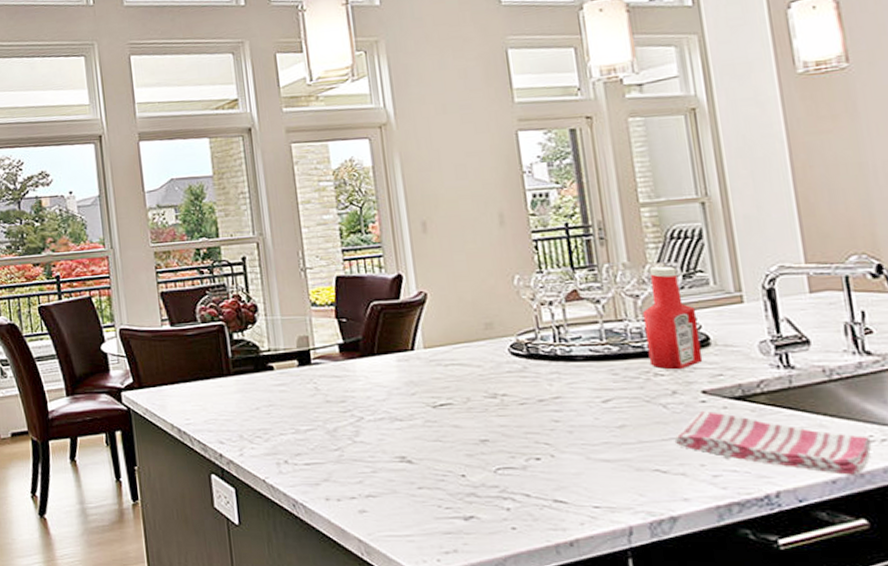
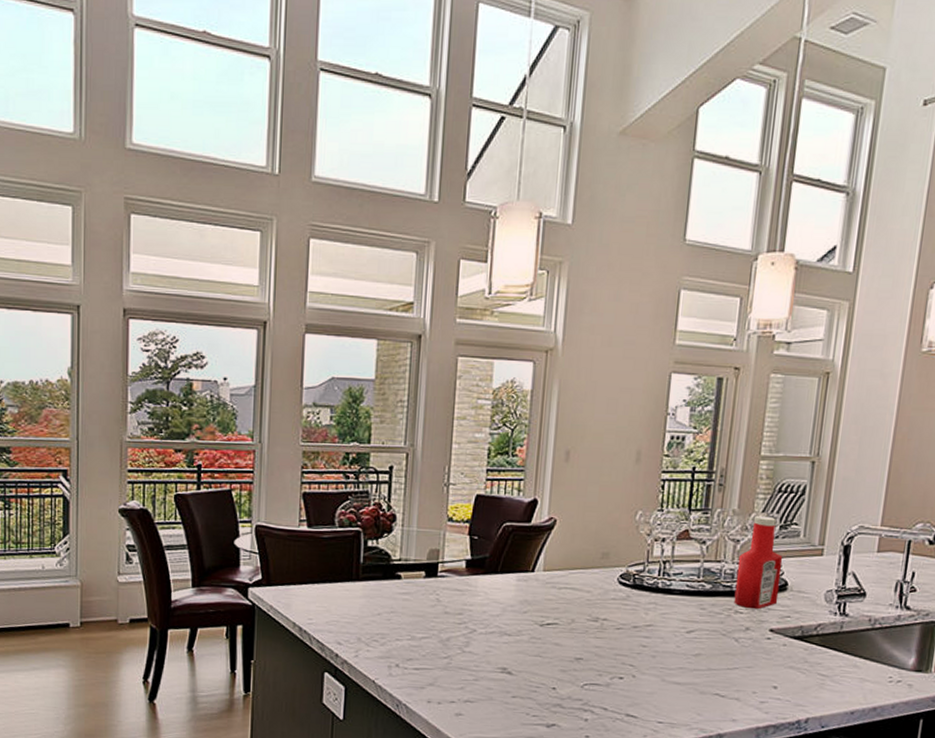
dish towel: present [674,411,872,475] -> none [737,647,890,708]

